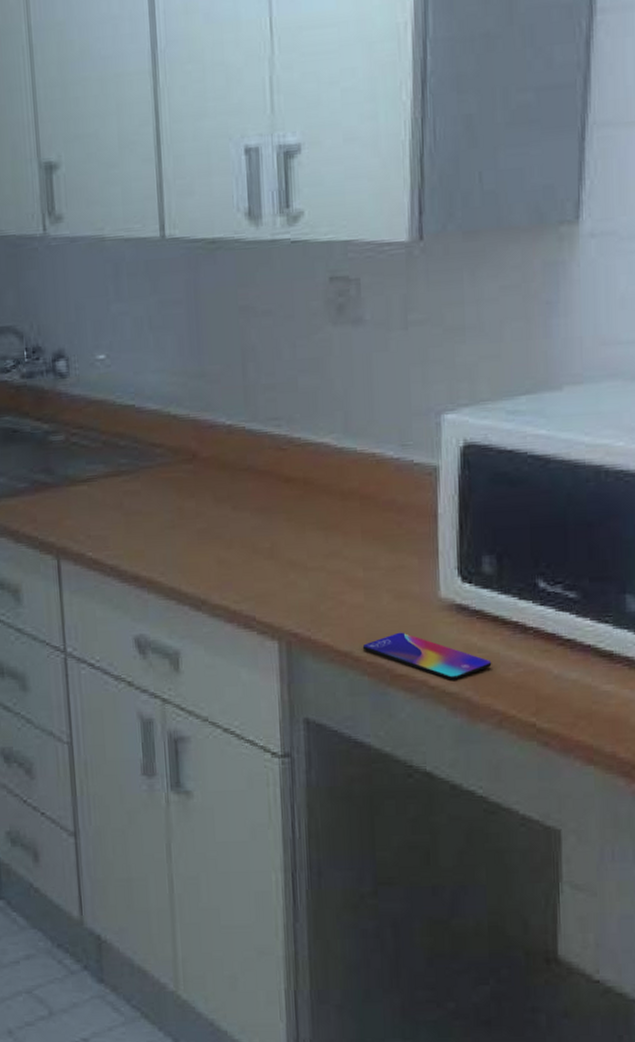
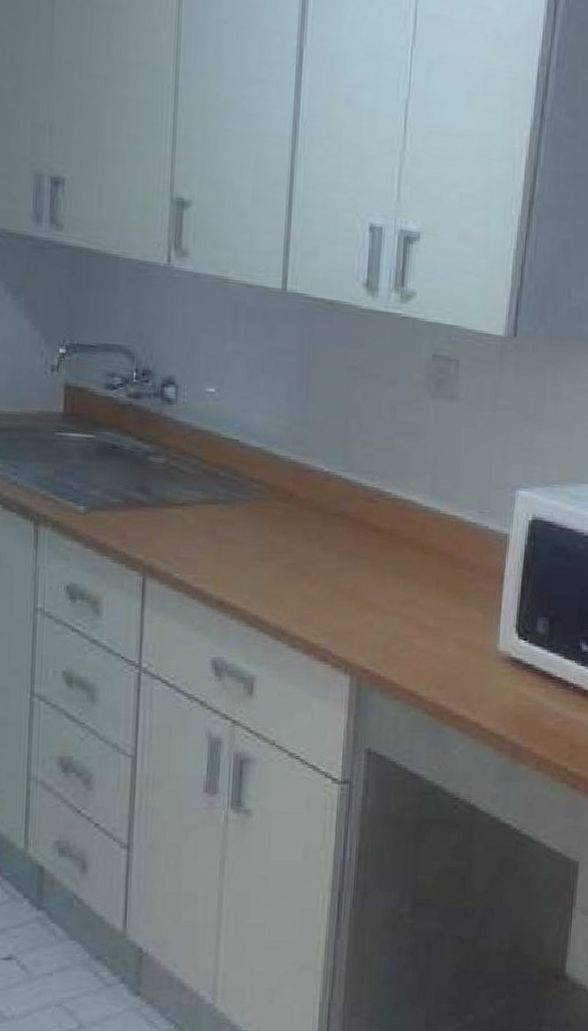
smartphone: present [362,632,492,680] -> none [426,677,536,724]

